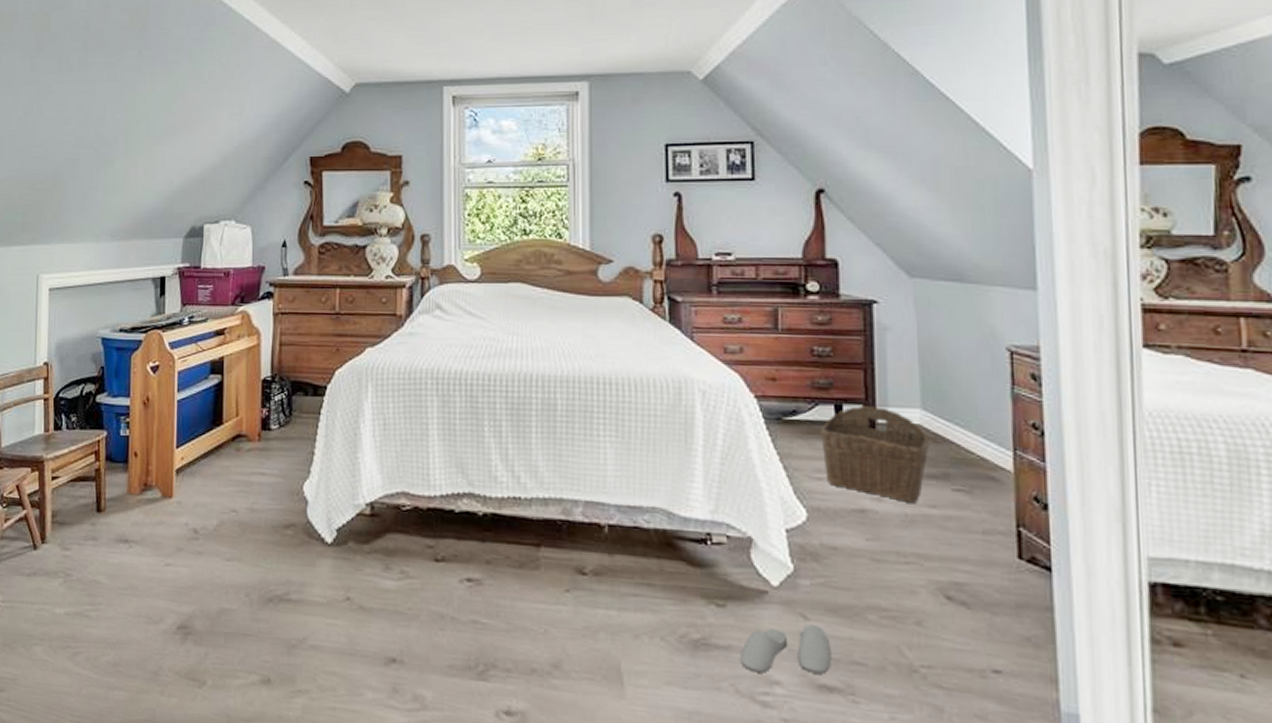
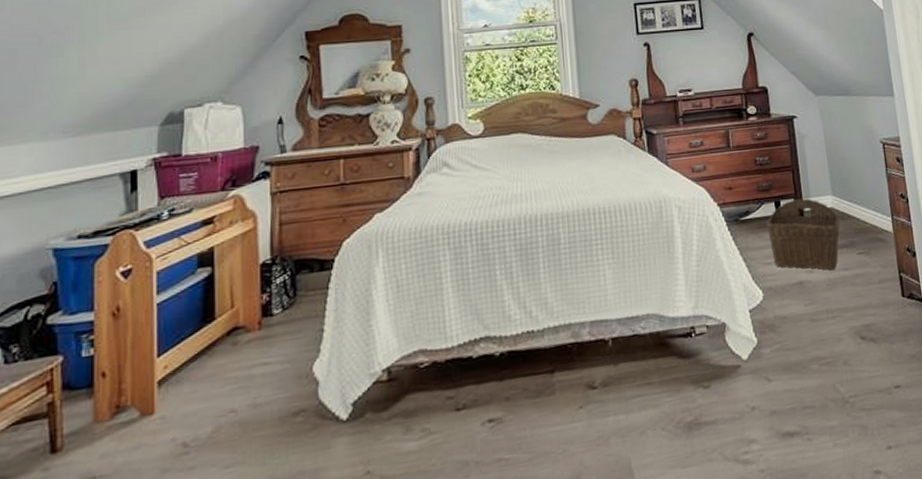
slippers: present [740,623,831,674] -> none [724,384,790,437]

